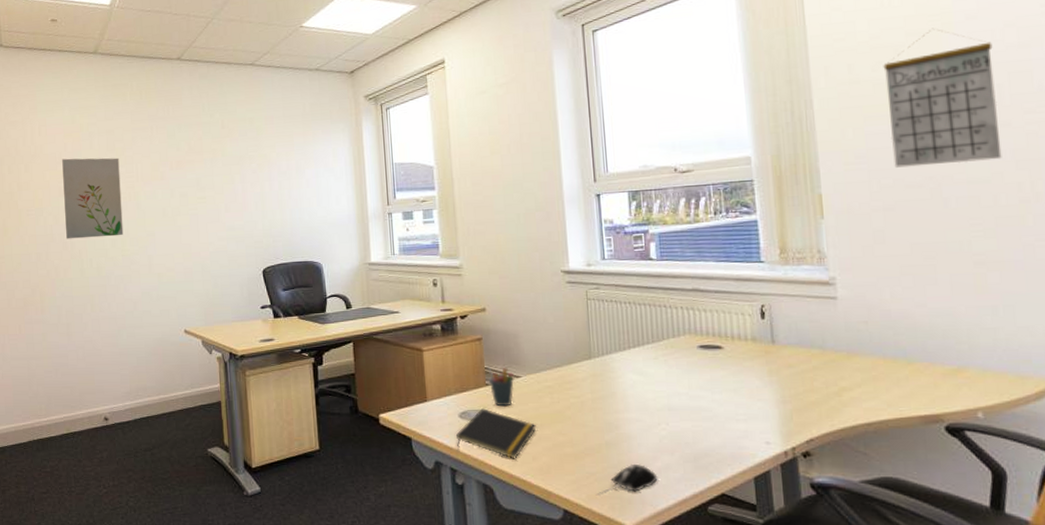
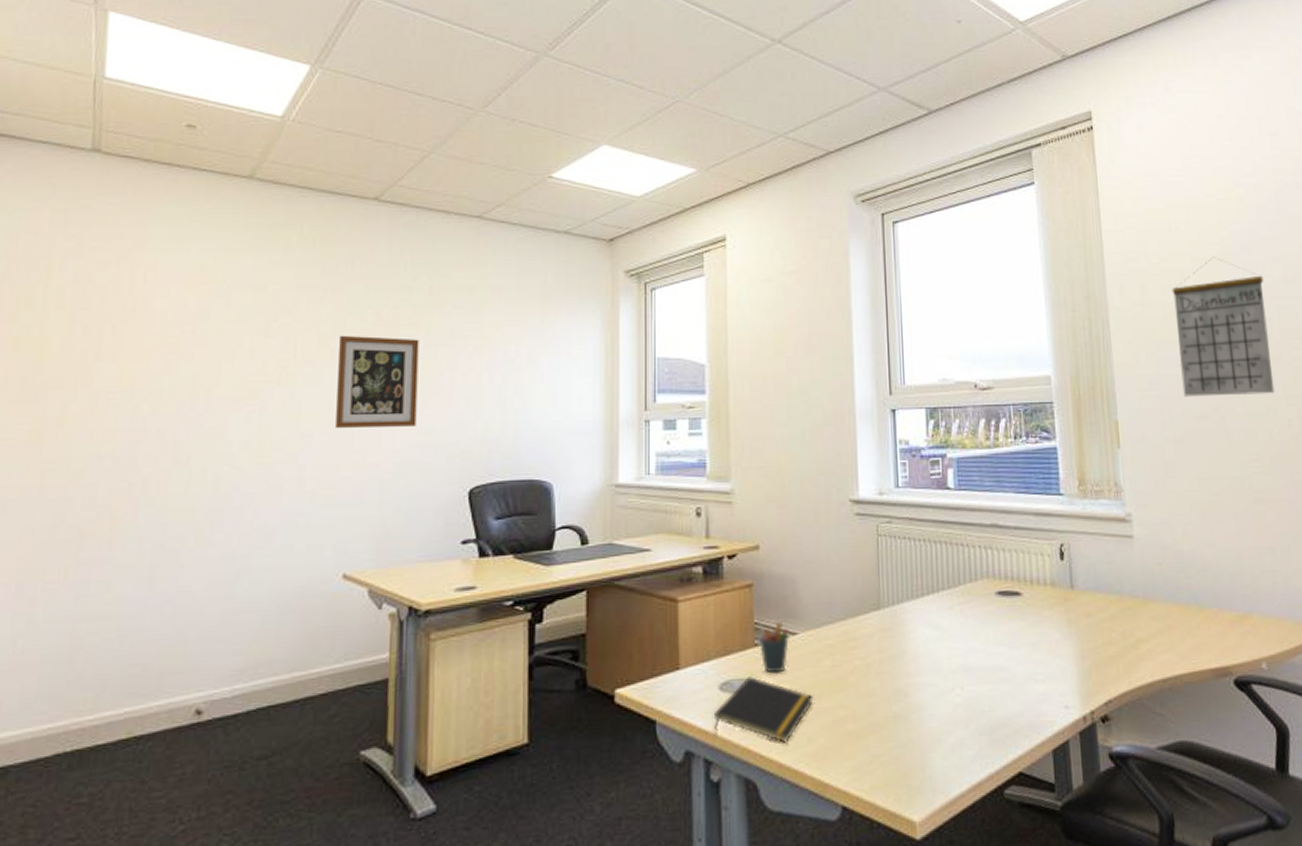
wall art: present [62,157,124,239] -> none [168,320,270,438]
wall art: none [165,161,222,228] -> present [336,335,419,428]
computer mouse: present [597,465,658,496] -> none [881,741,951,785]

